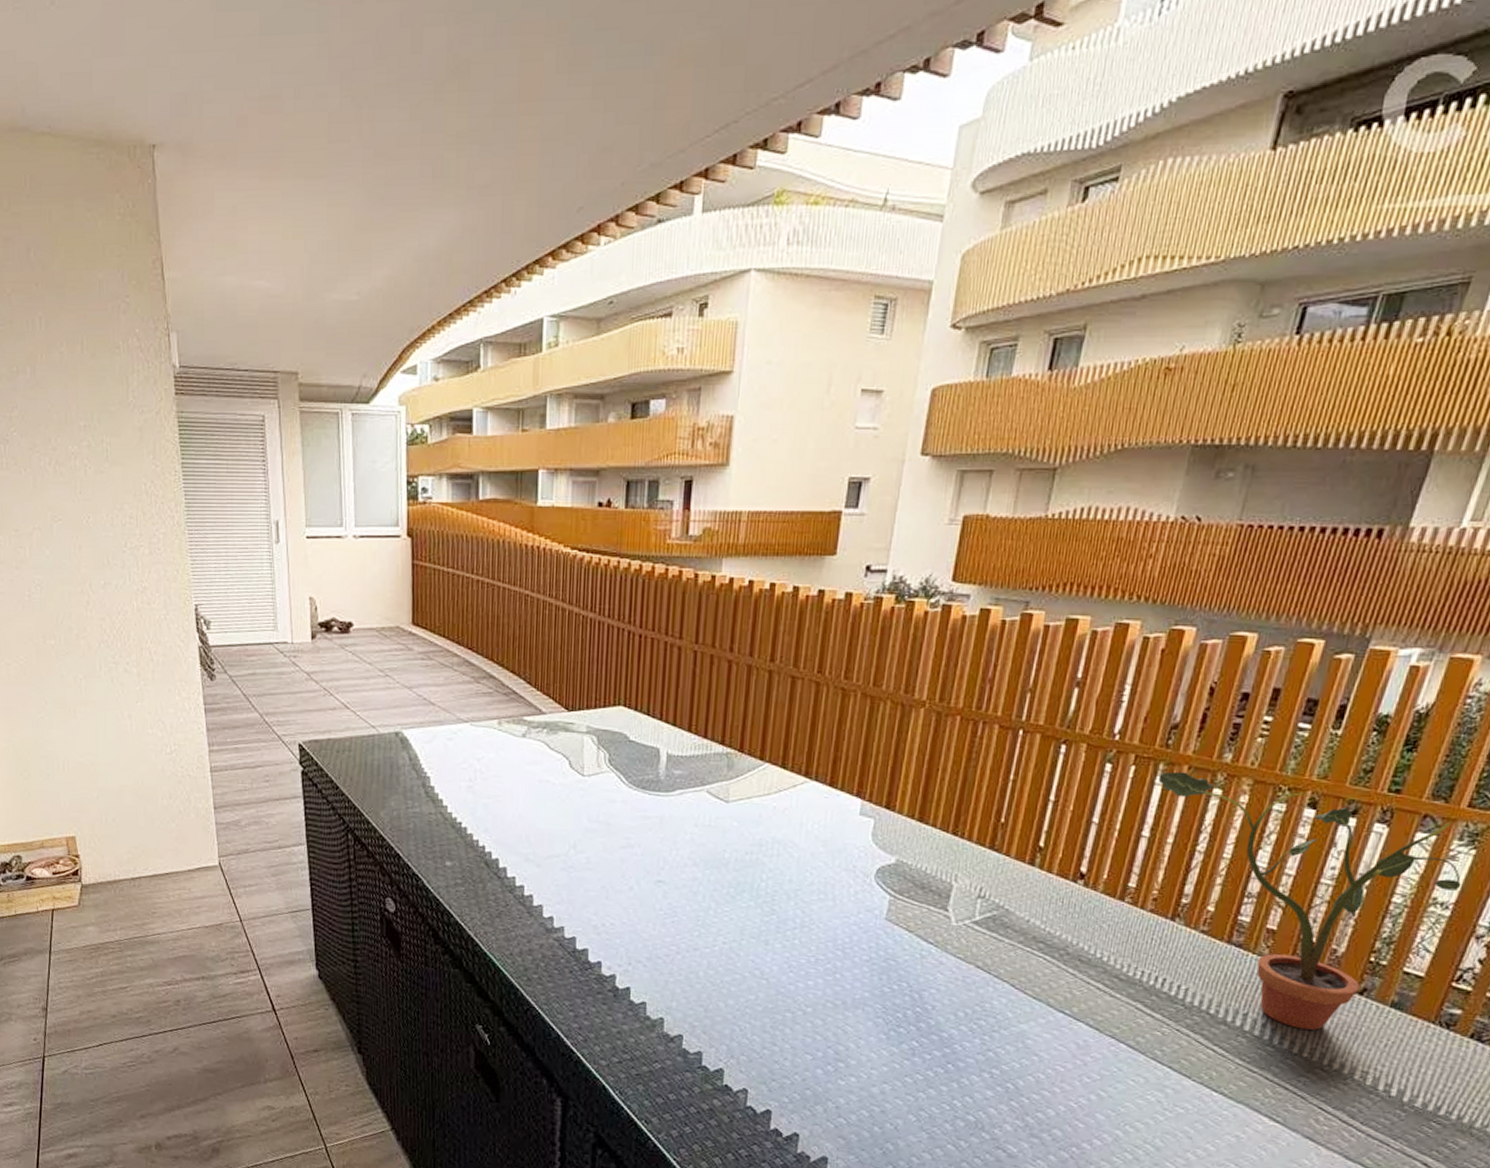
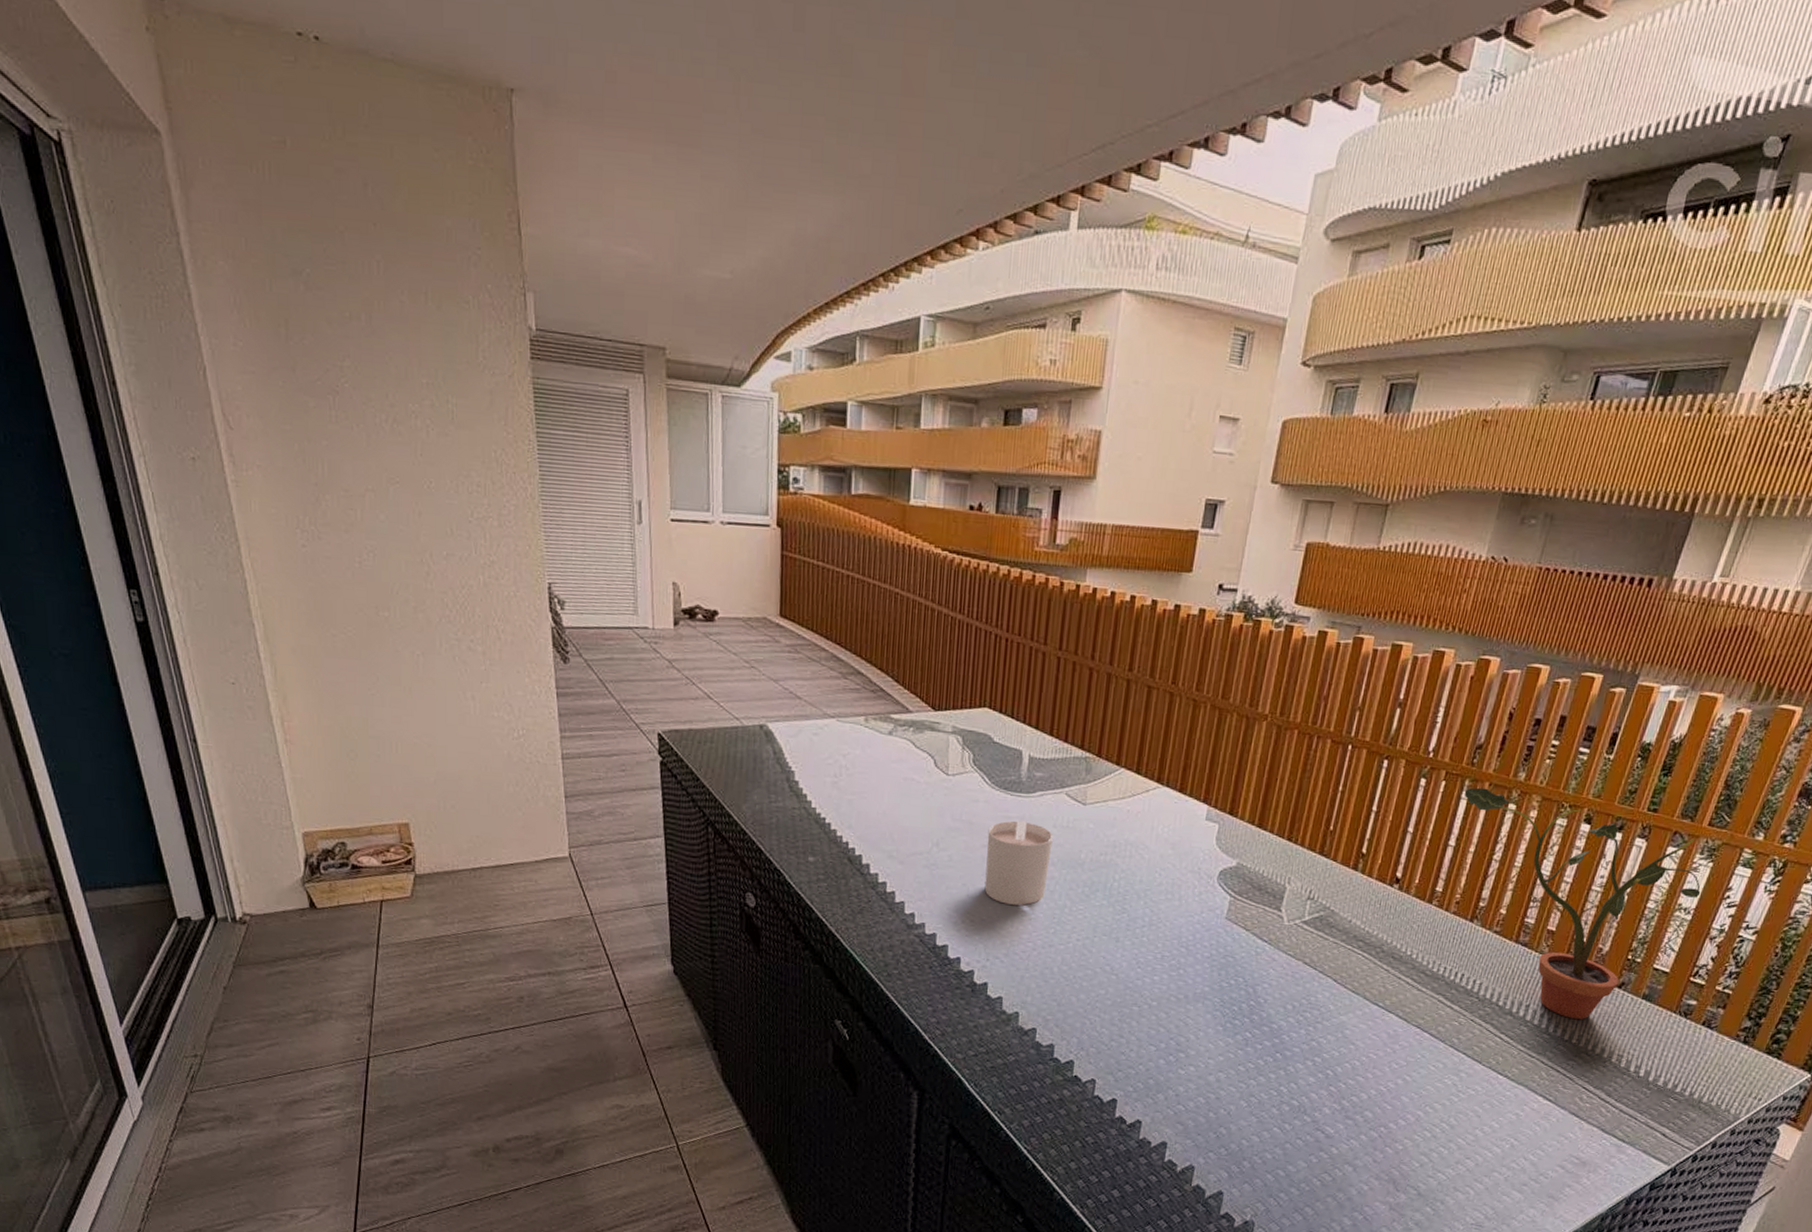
candle: none [624,820,695,908] -> present [984,820,1053,906]

